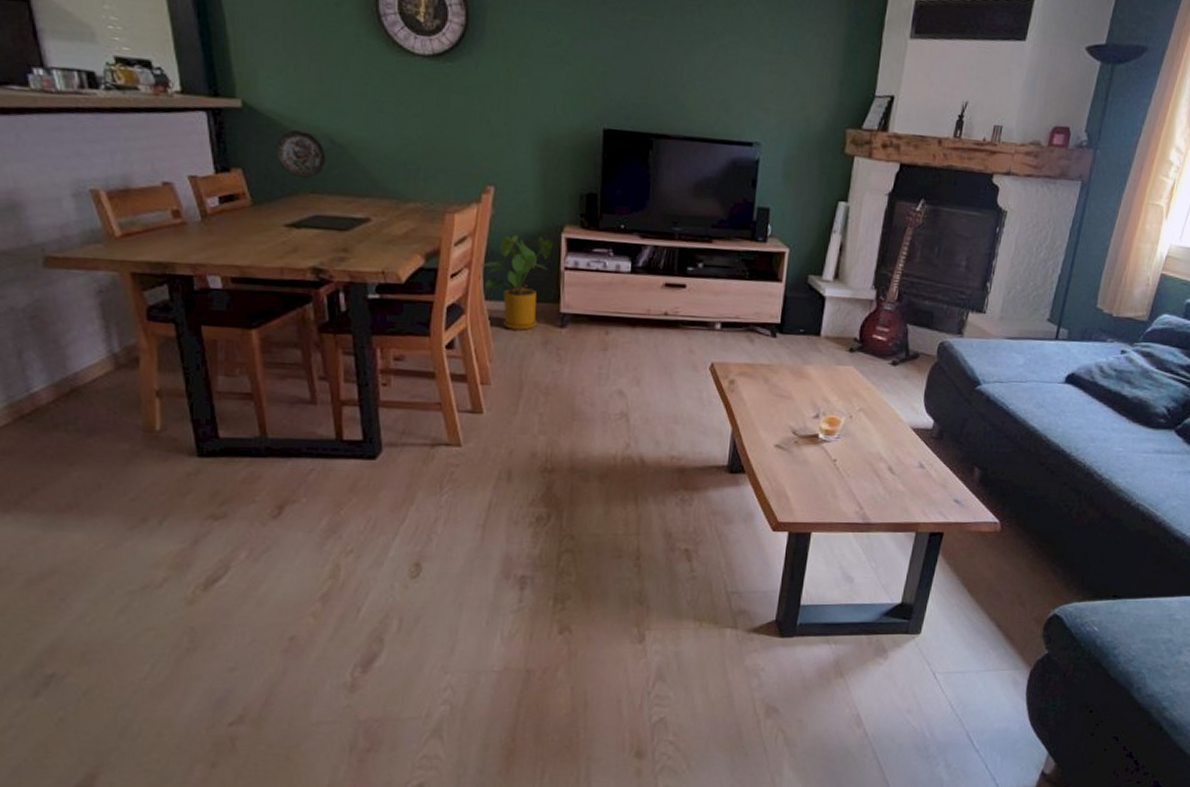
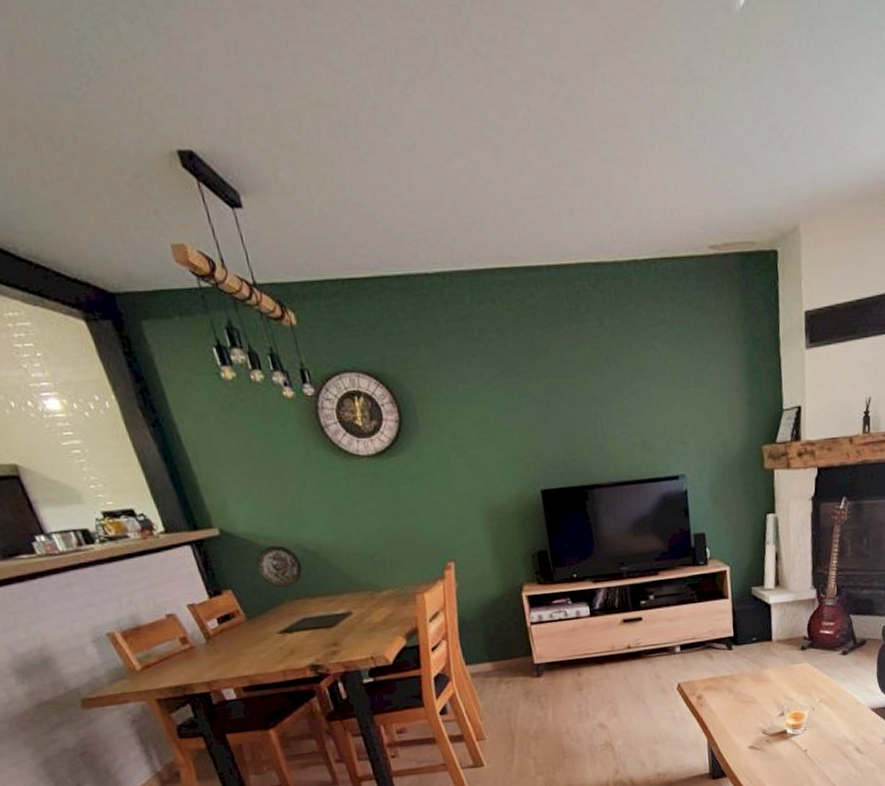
house plant: present [481,235,553,331] -> none [456,599,517,687]

